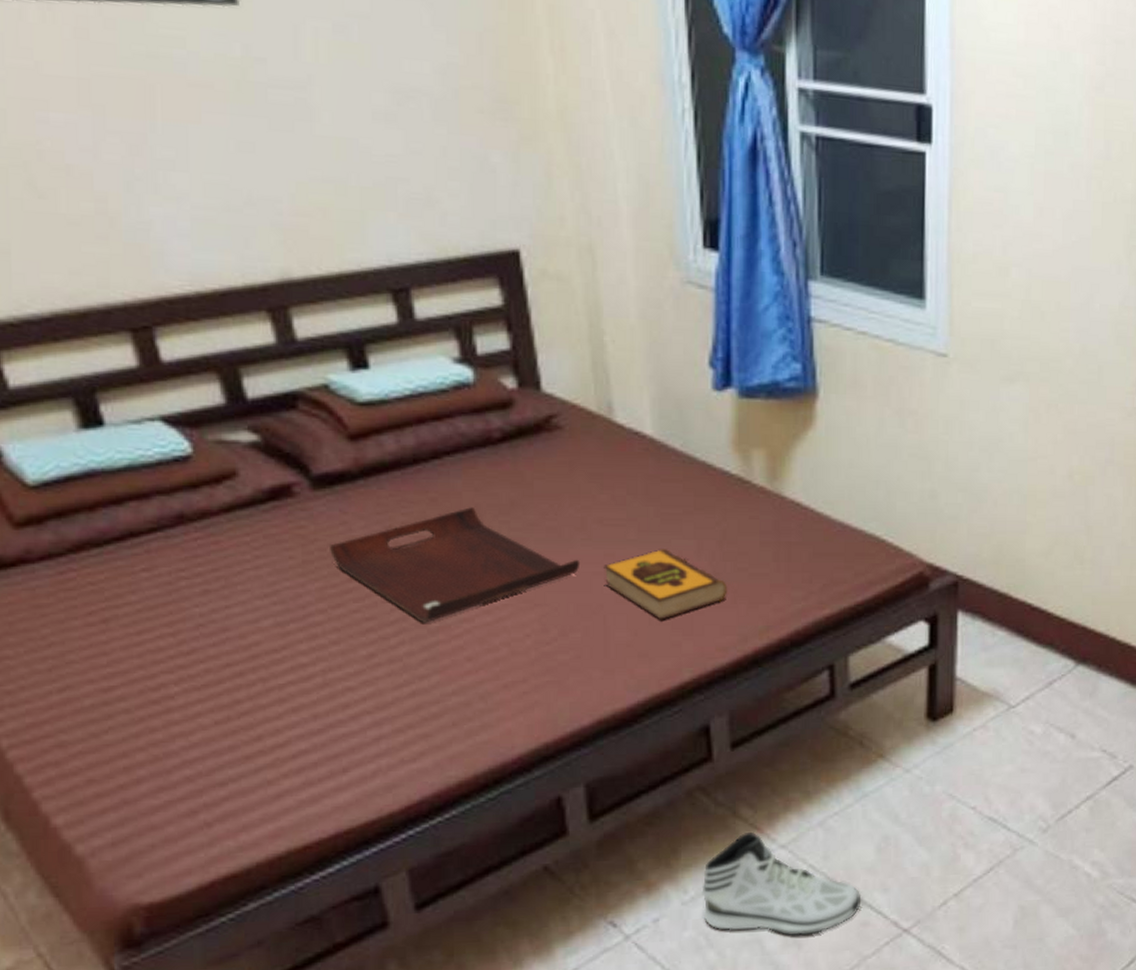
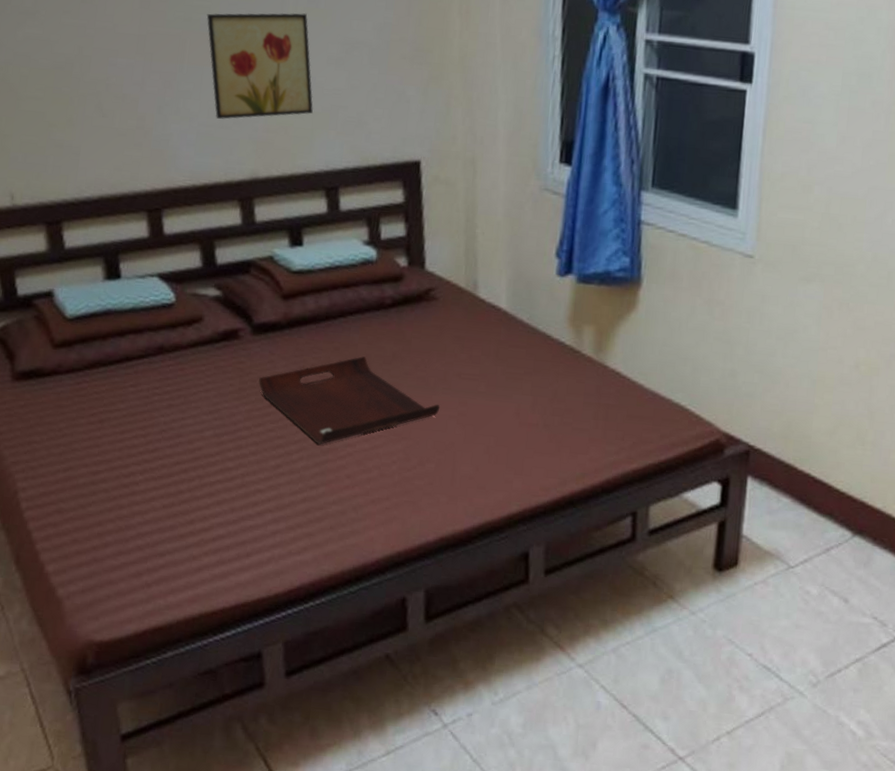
wall art: none [181,47,360,199] -> present [206,12,313,120]
hardback book: present [604,548,728,620] -> none [457,400,554,460]
sneaker: present [702,831,862,936] -> none [508,648,644,749]

